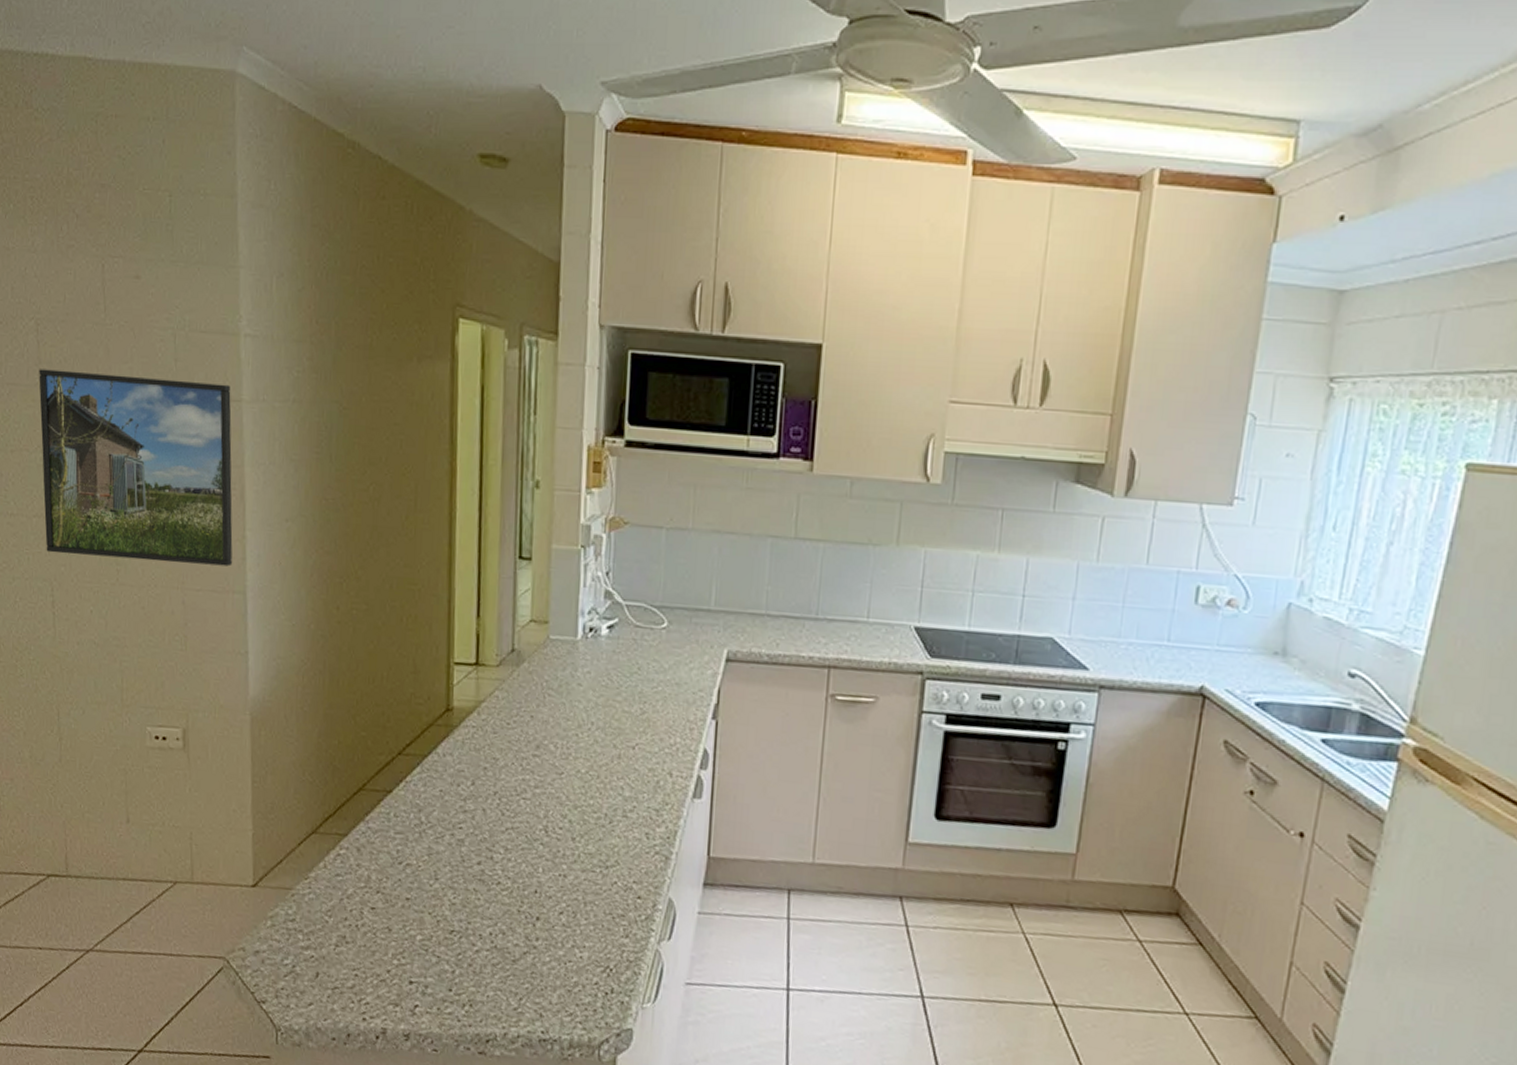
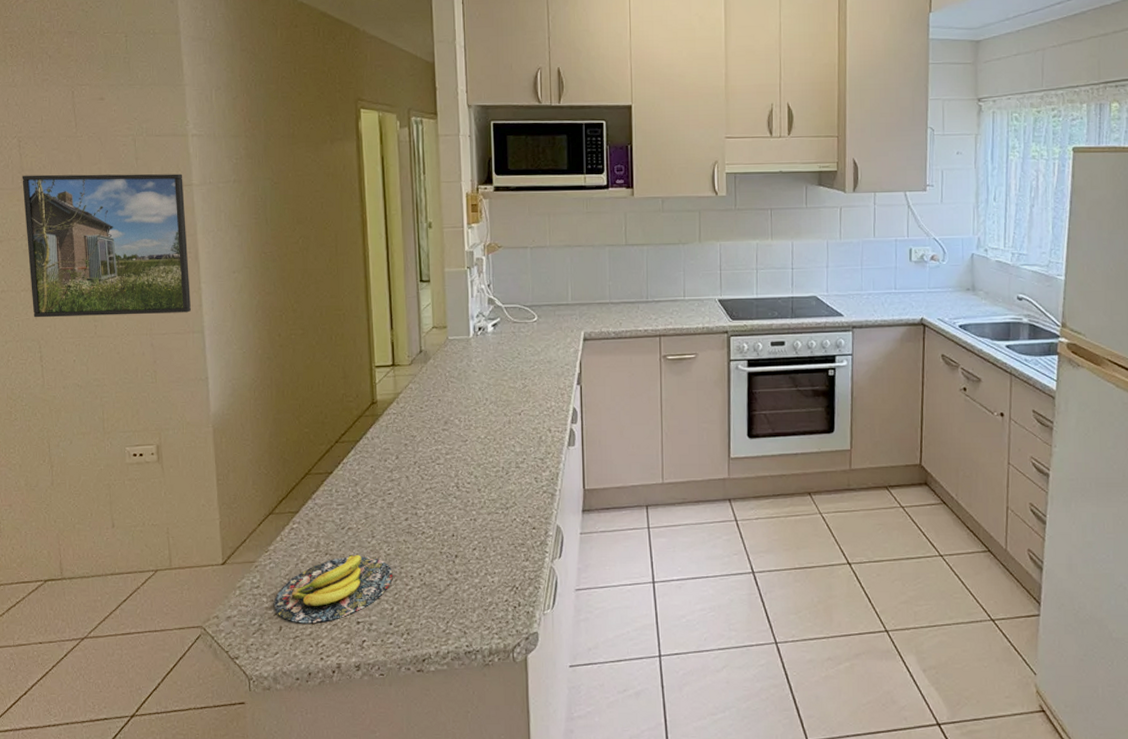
banana: none [311,898,457,975] -> present [274,554,393,624]

